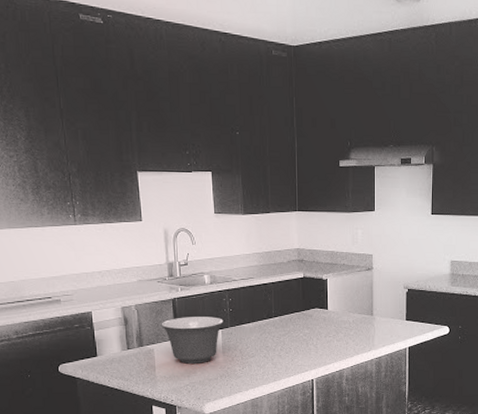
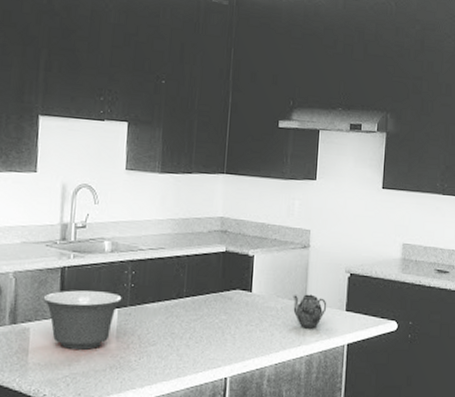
teapot: none [361,308,390,337] -> present [293,294,327,329]

